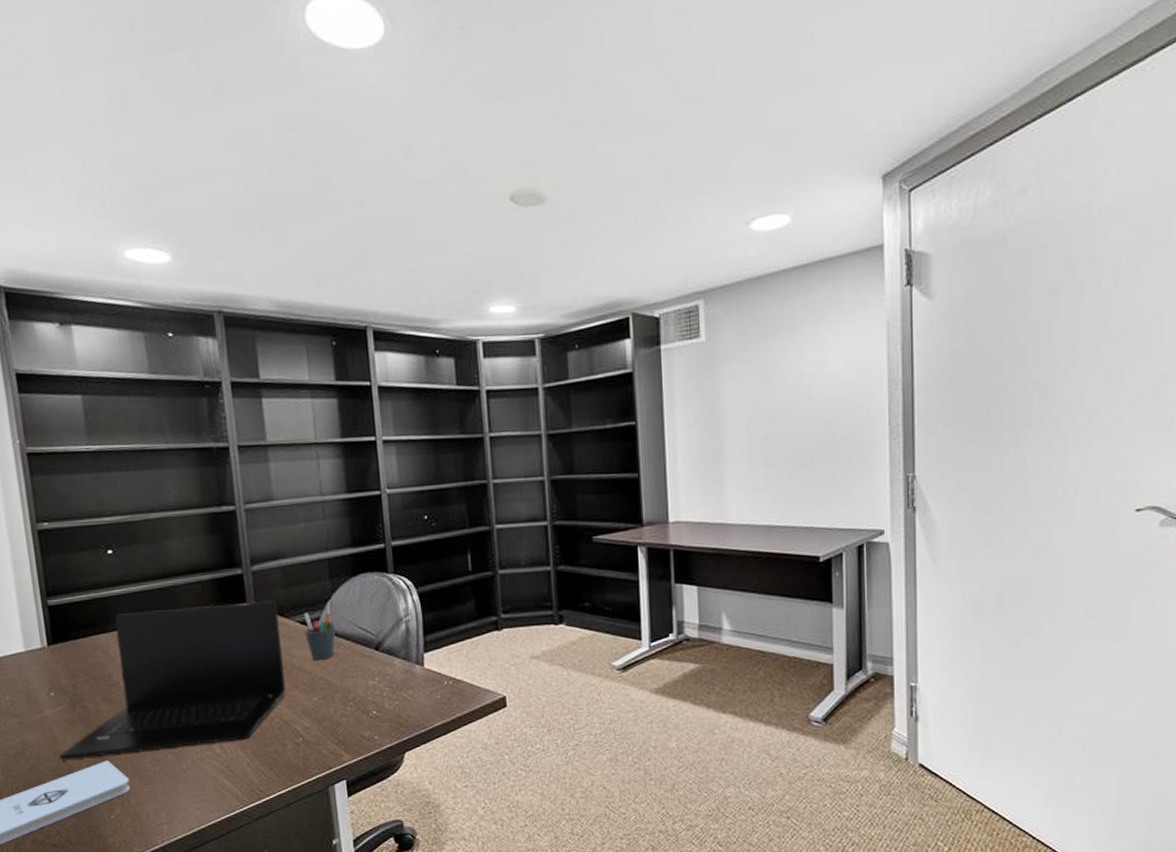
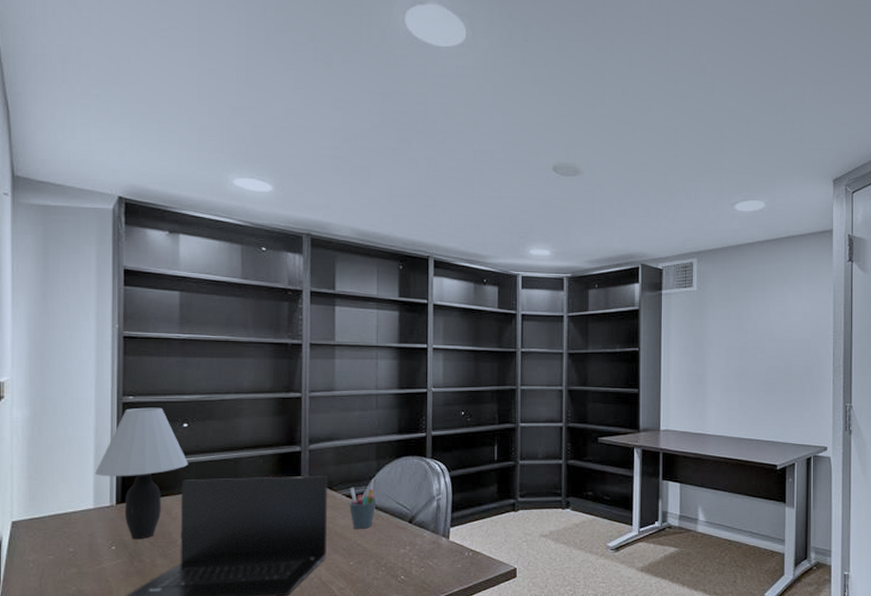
table lamp: none [20,533,119,684] -> present [95,407,188,540]

